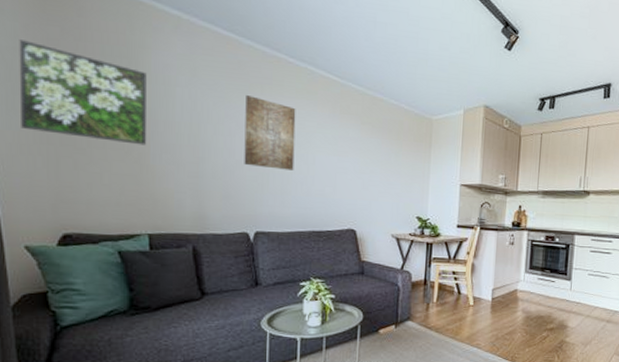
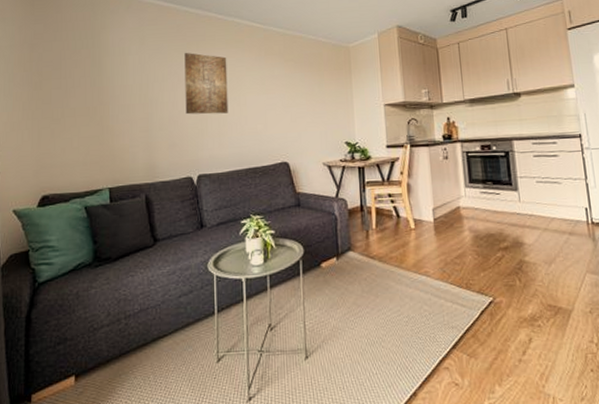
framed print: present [19,39,147,145] -> none [14,38,106,110]

